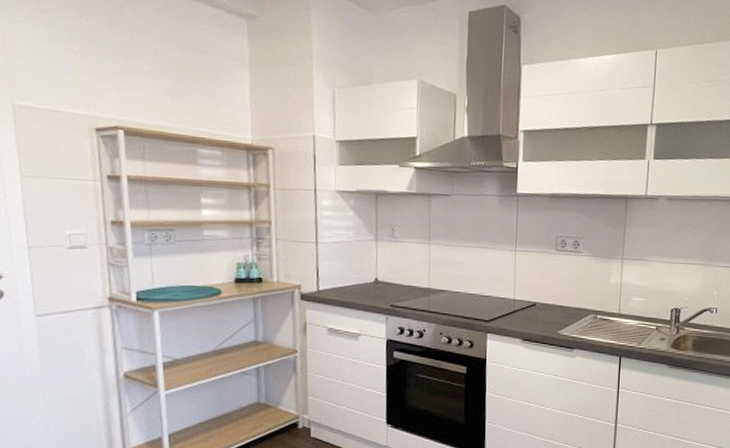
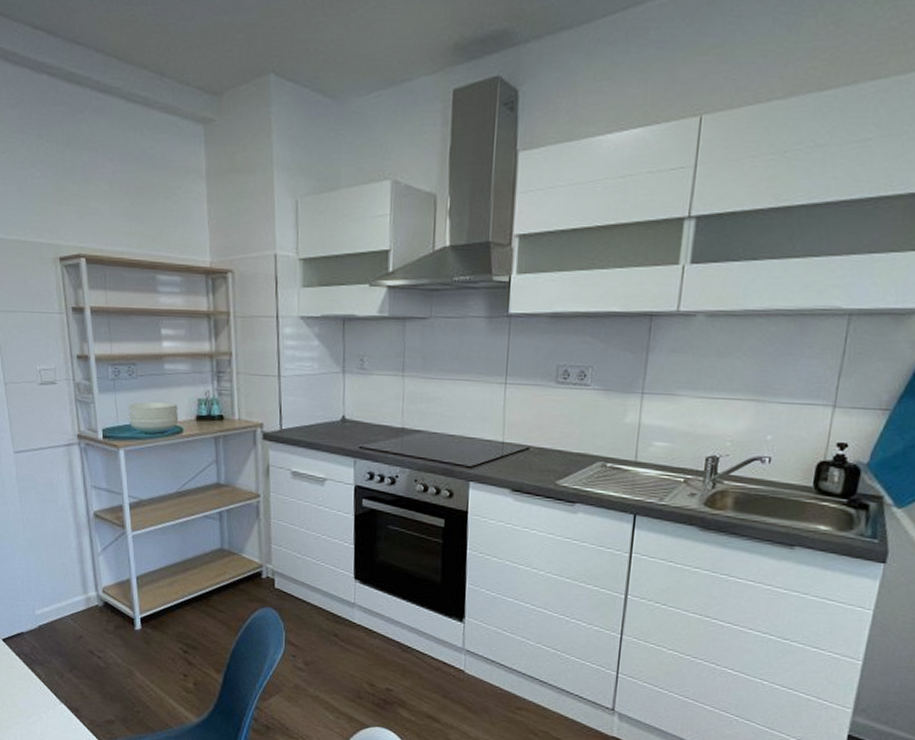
bowl: none [163,265,217,296] -> present [126,401,179,434]

